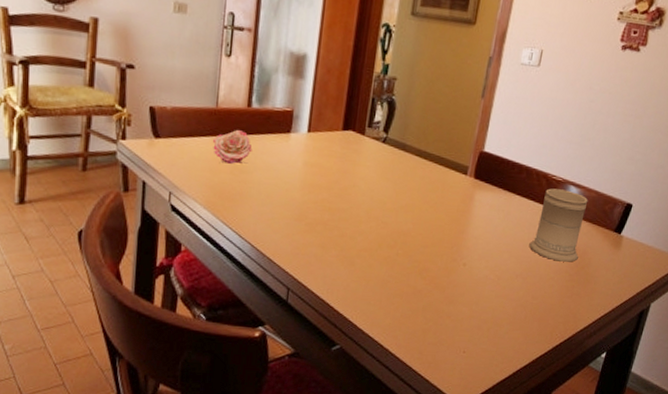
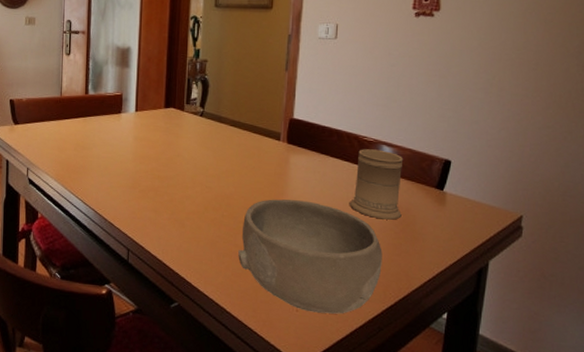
flower: present [213,129,253,165] -> none [59,113,91,143]
bowl: none [409,237,555,355] -> present [238,199,383,314]

